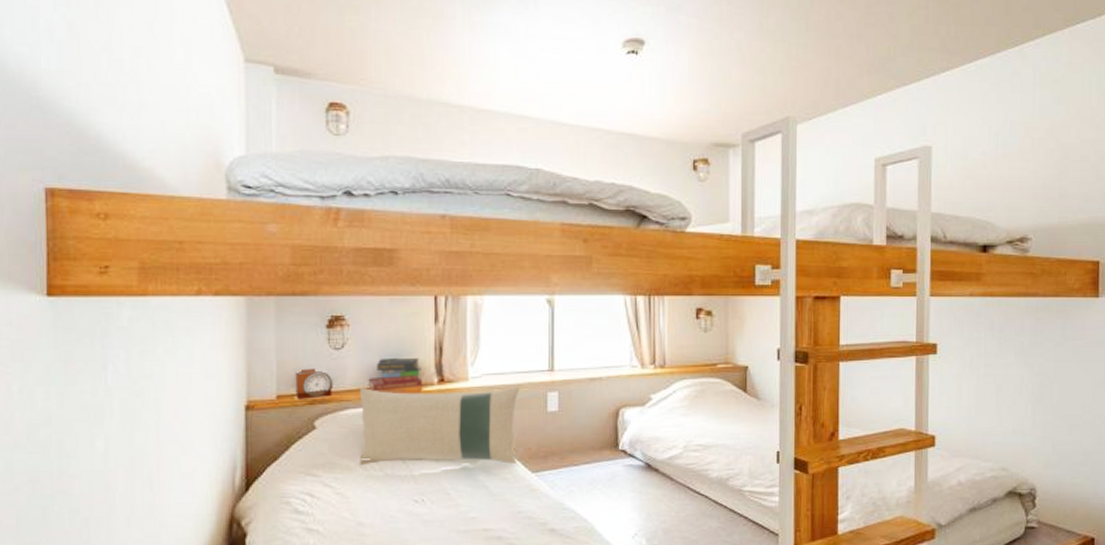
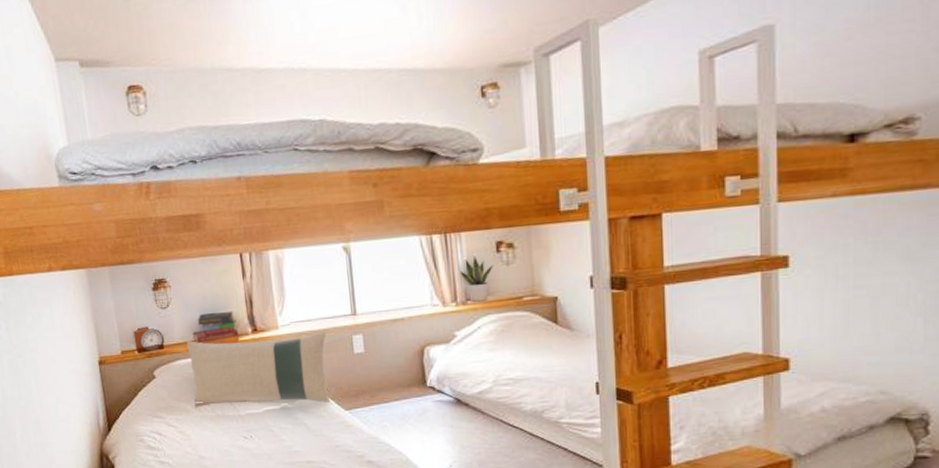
potted plant: none [660,320,692,367] -> present [460,255,493,303]

